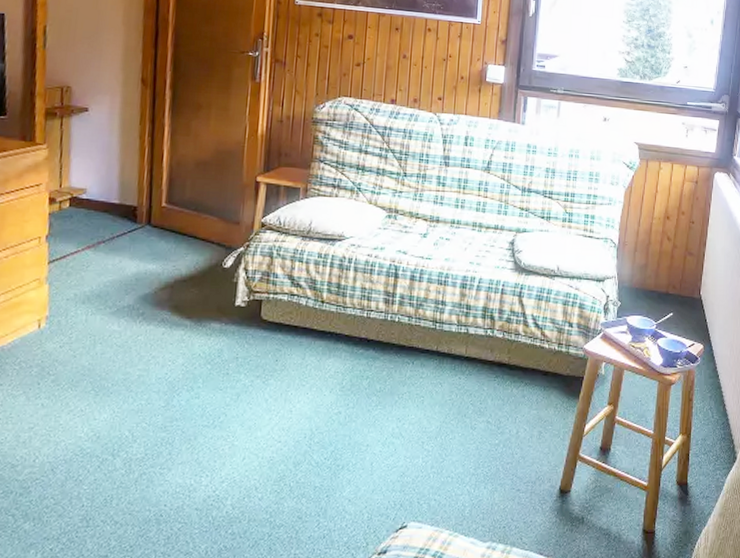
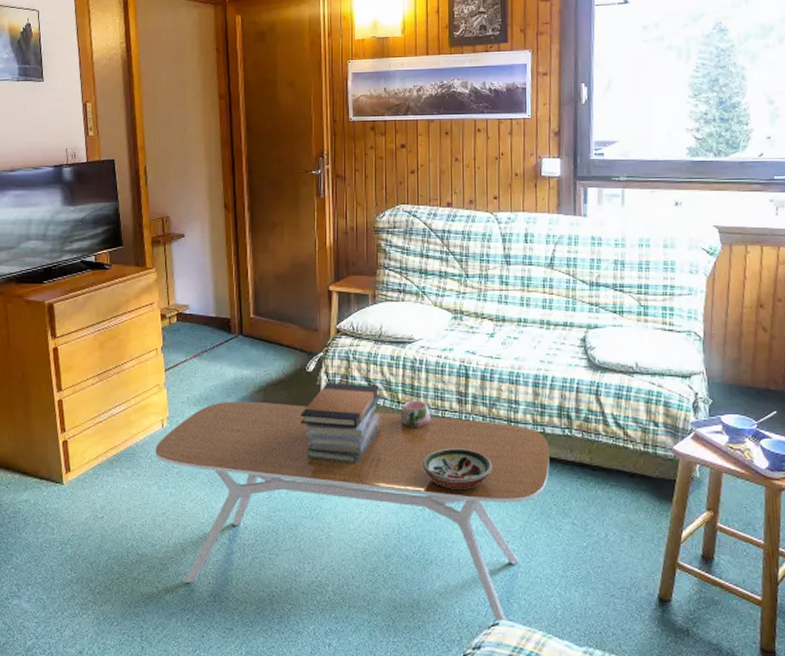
coffee table: none [26,298,471,525] -> present [155,401,550,623]
book stack: none [211,279,305,367] -> present [301,382,382,464]
mug: none [323,300,356,328] -> present [400,400,431,427]
decorative bowl: none [342,349,414,391] -> present [422,448,492,489]

